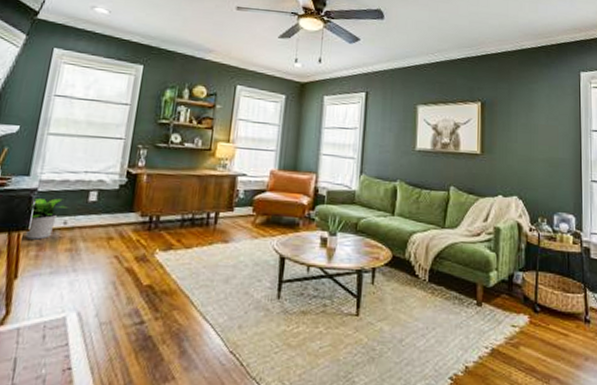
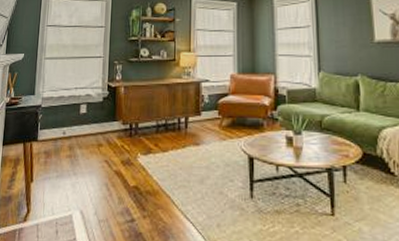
potted plant: present [25,197,71,240] -> none [36,112,67,148]

